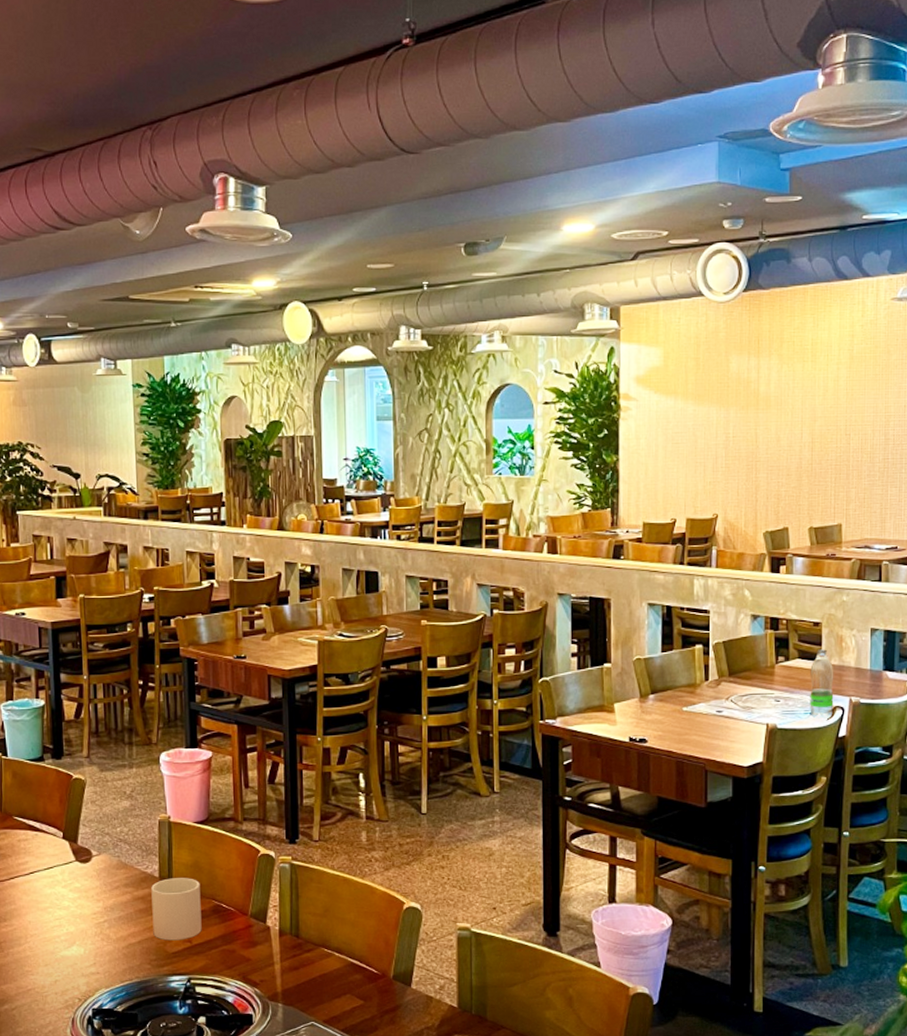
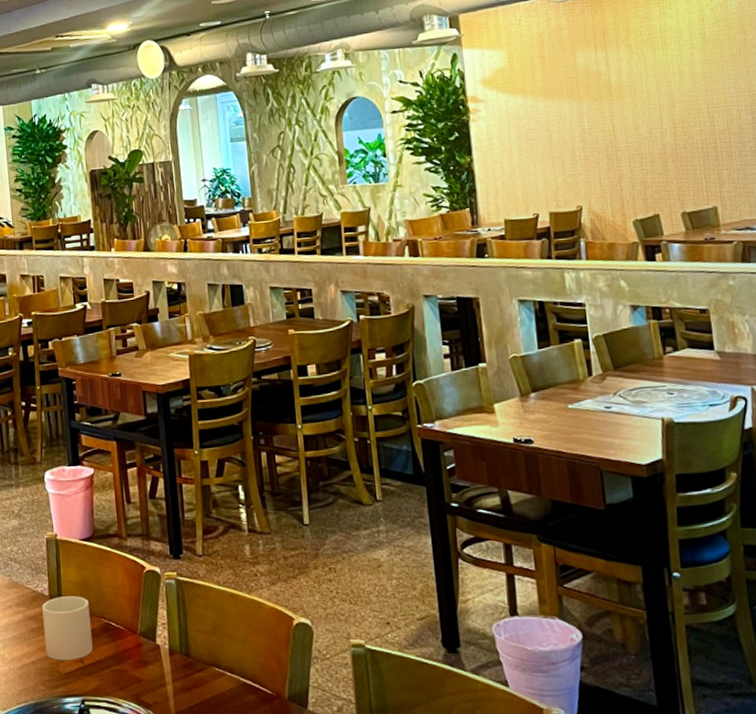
bottle: present [810,649,834,720] -> none [702,337,735,412]

